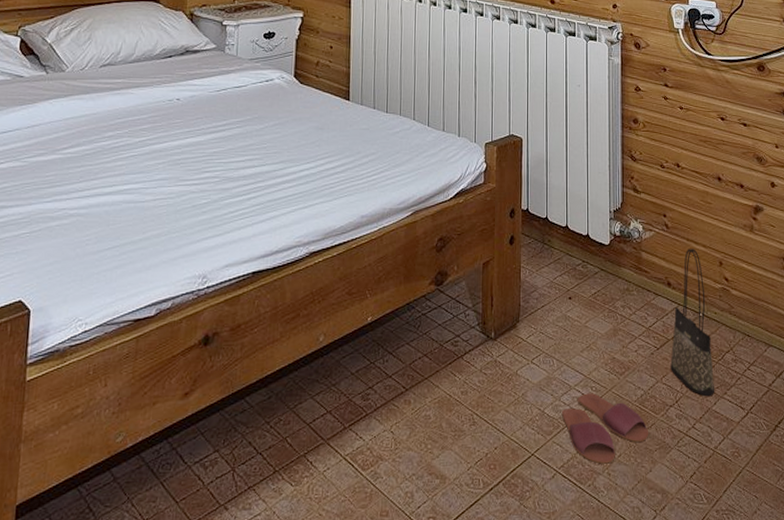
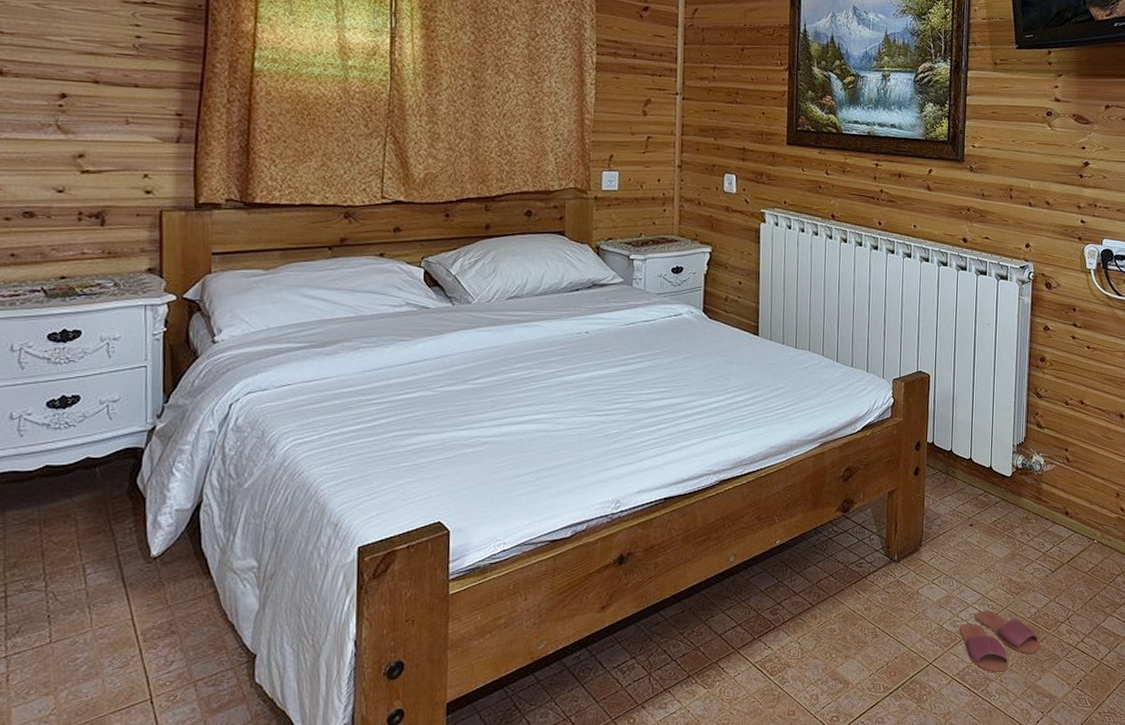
tote bag: present [670,249,714,397] -> none [1064,481,1105,615]

